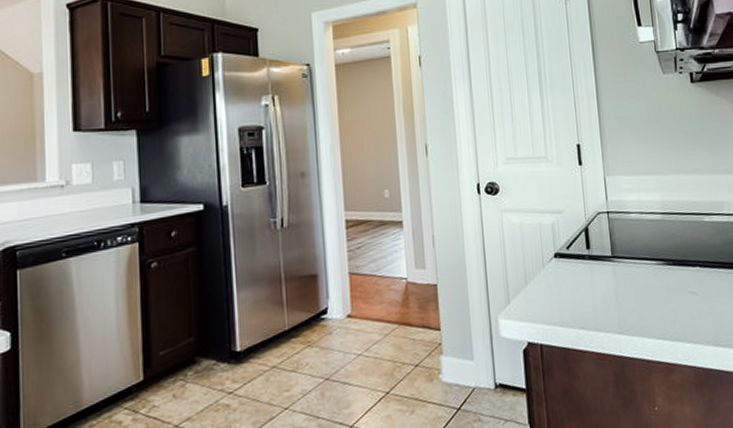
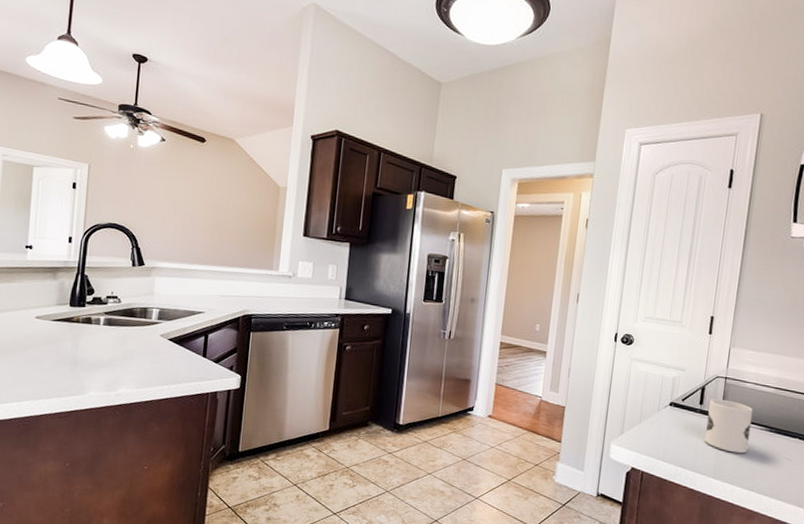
mug: none [597,238,650,299] -> present [705,399,753,454]

